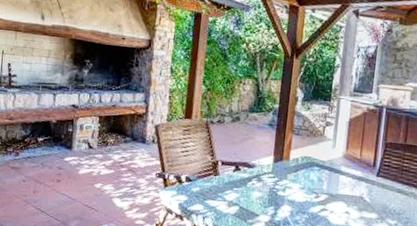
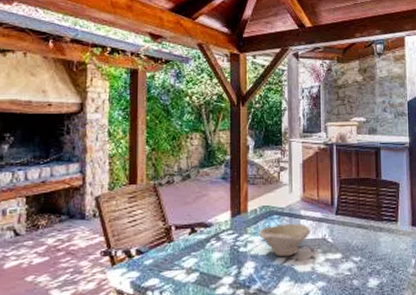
bowl: none [297,176,350,208] -> present [259,223,312,257]

